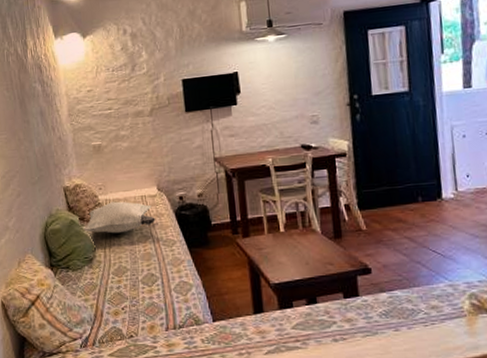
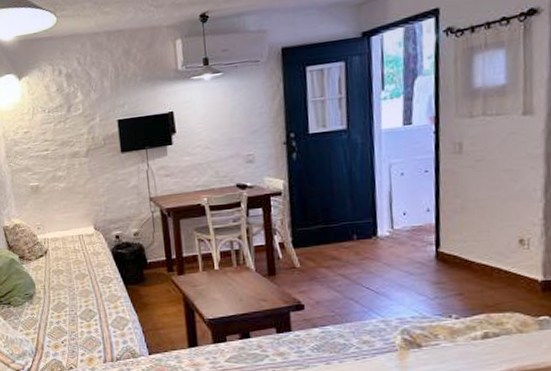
cushion: present [84,201,156,234] -> none [24,240,93,272]

